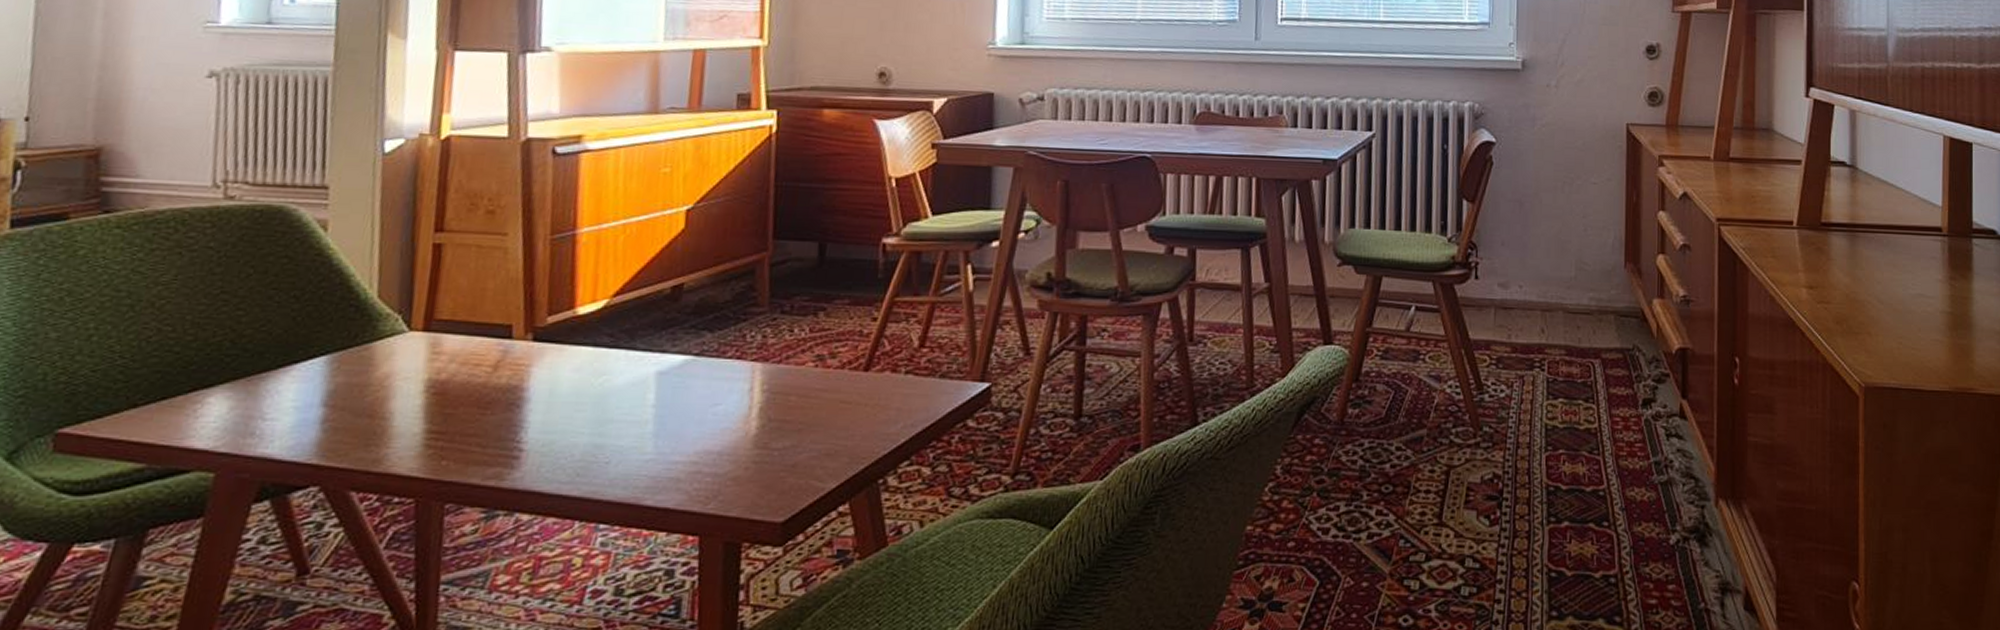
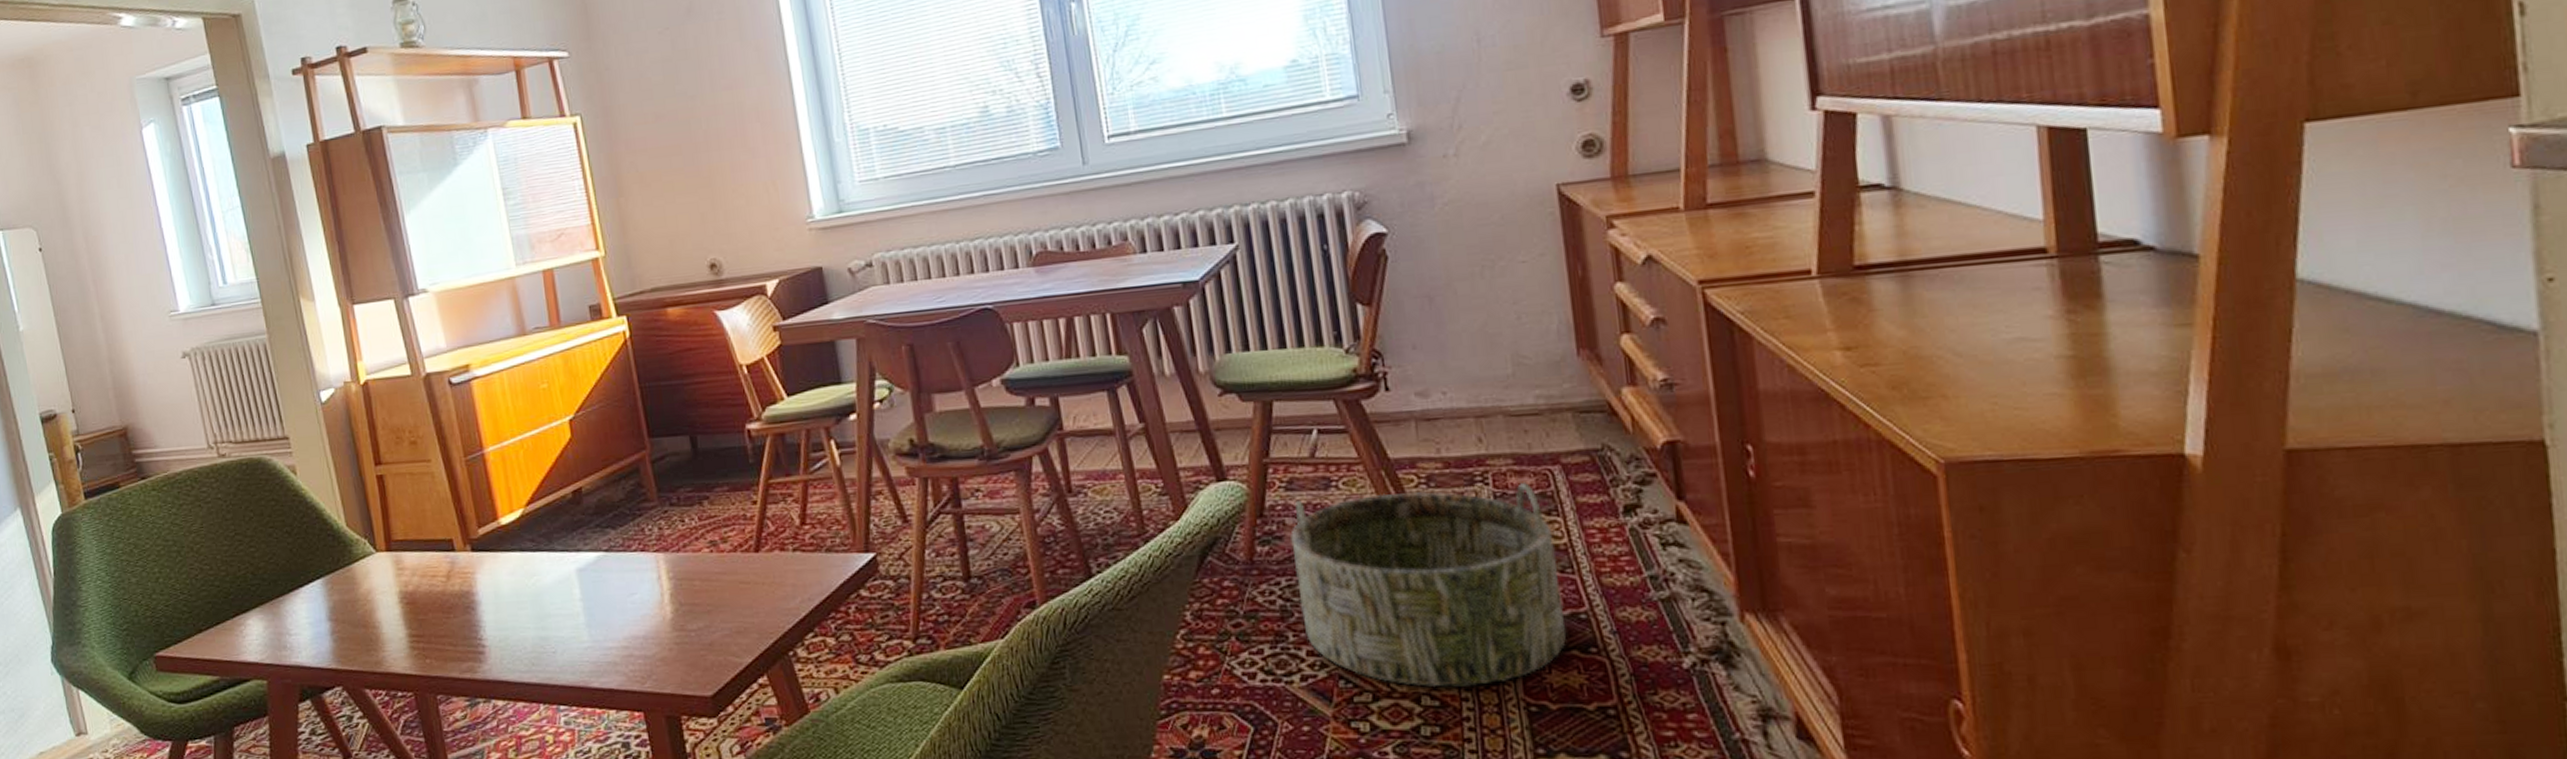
basket: none [1377,370,1588,551] -> present [1290,481,1567,687]

